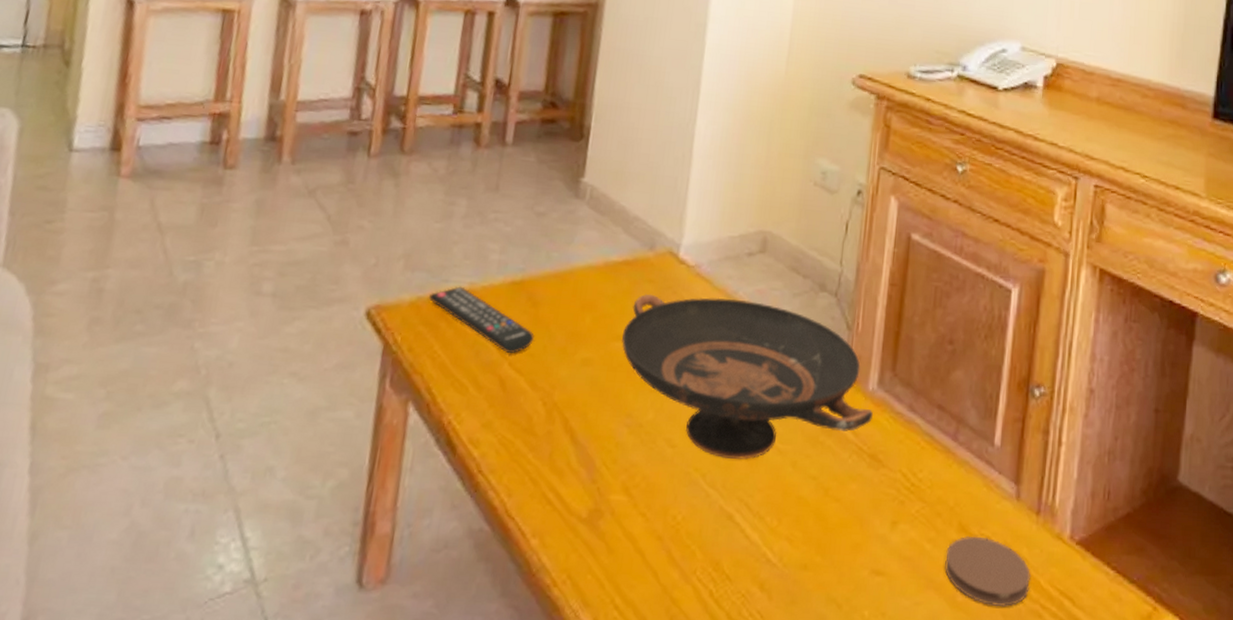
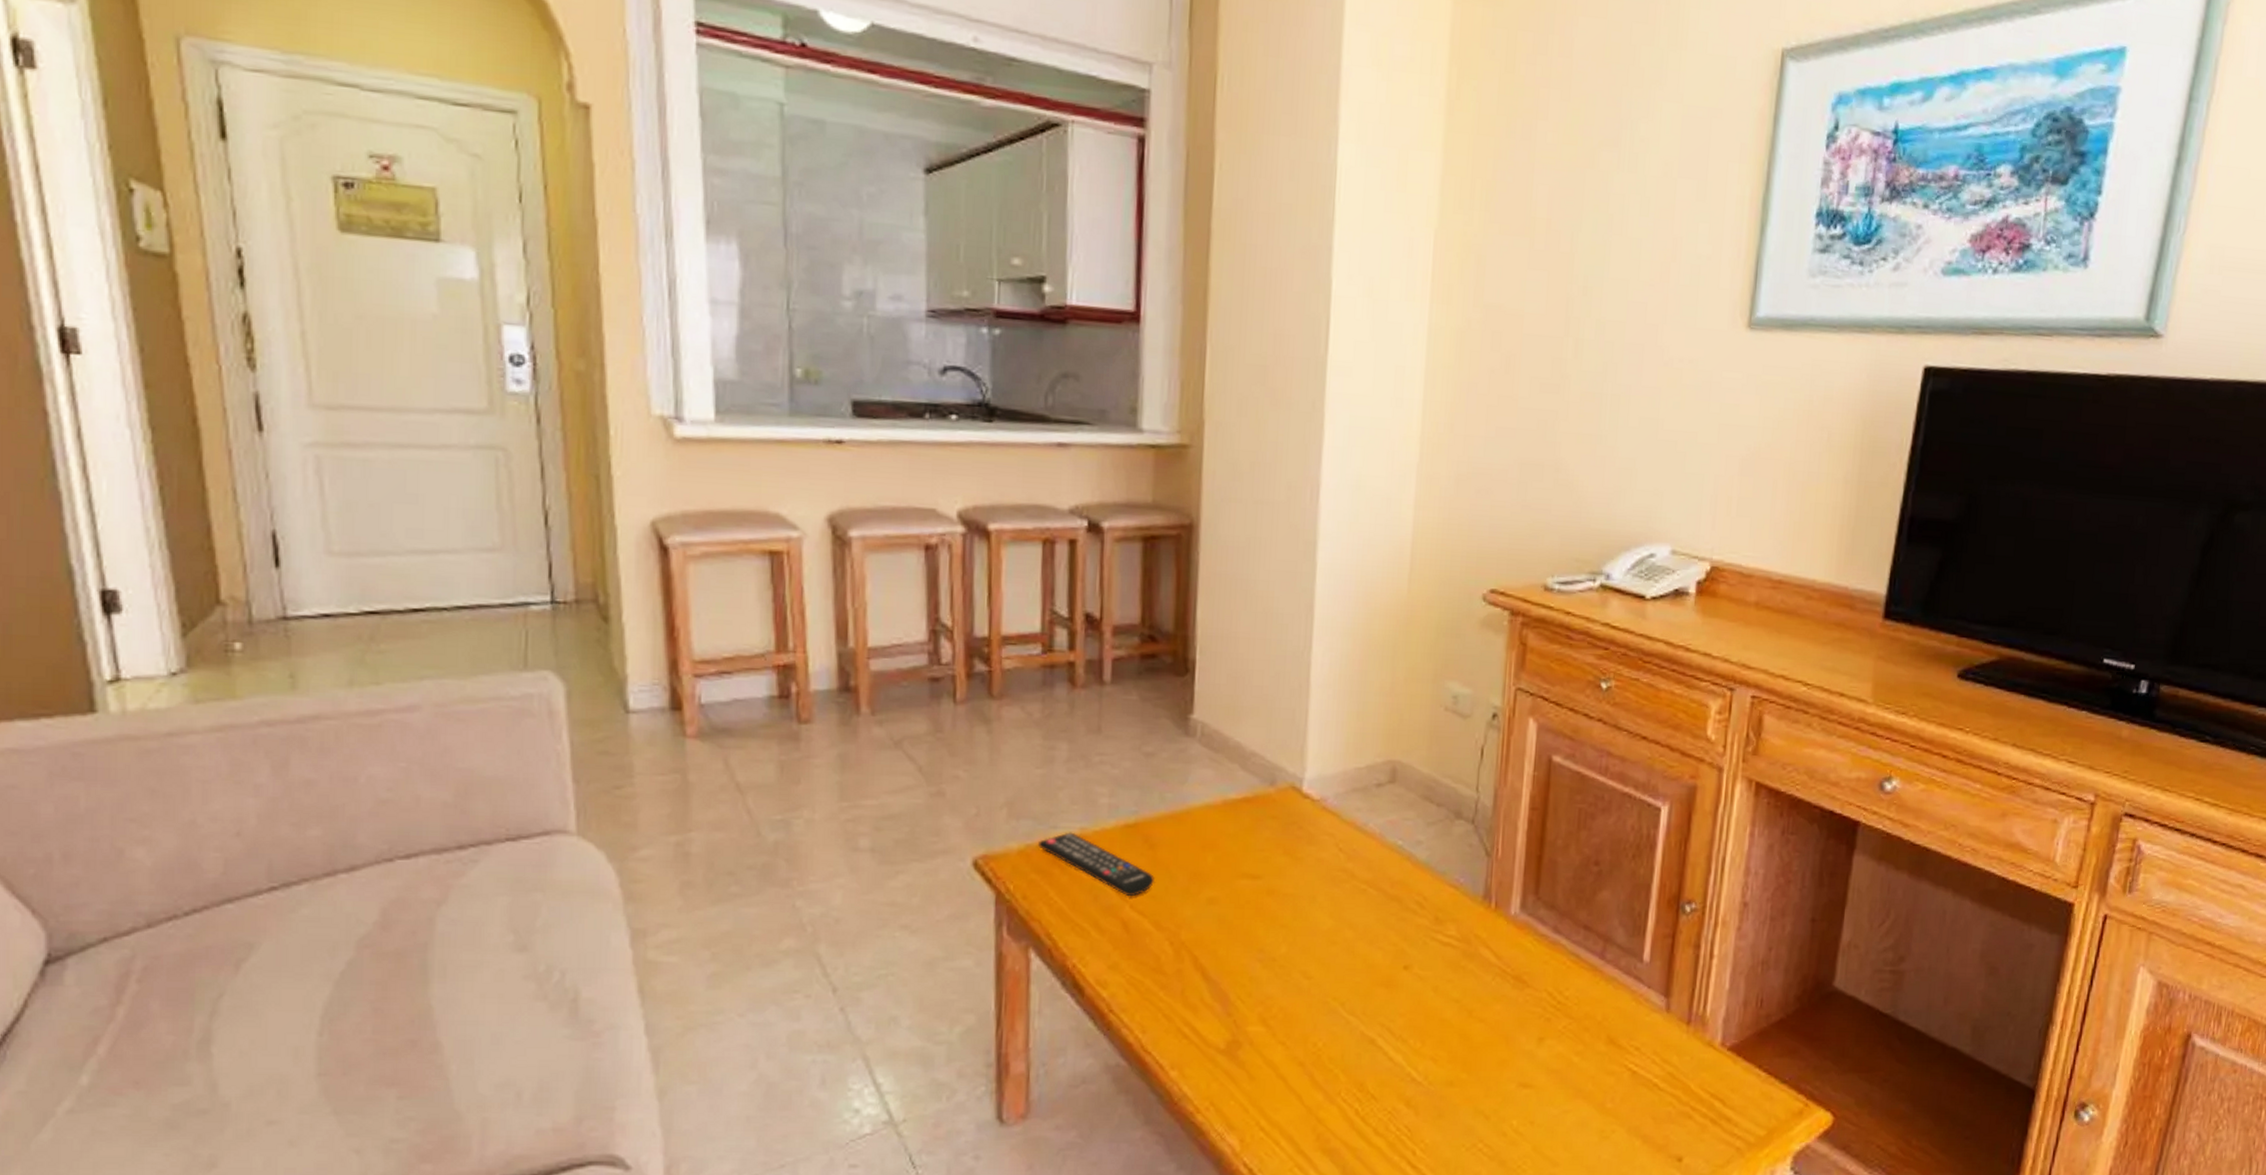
decorative bowl: present [621,293,873,460] -> none [1247,830,1516,987]
coaster: present [945,535,1031,608] -> none [1593,1047,1681,1111]

